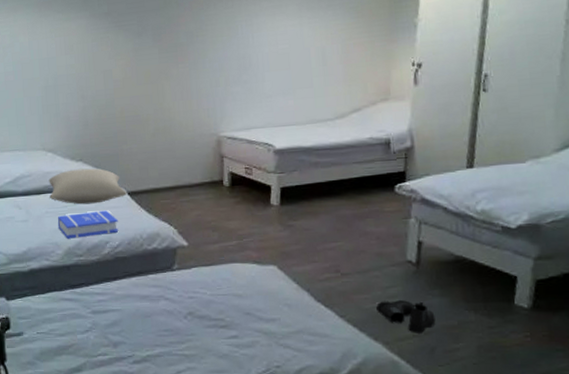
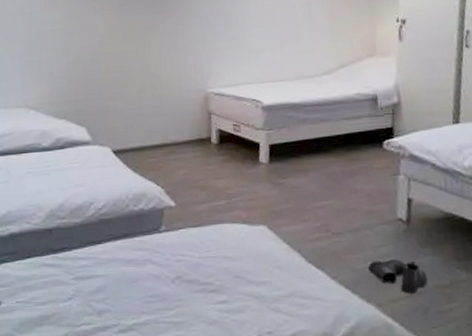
pillow: present [48,168,128,205] -> none [30,126,113,164]
book: present [57,210,119,239] -> none [39,170,104,200]

